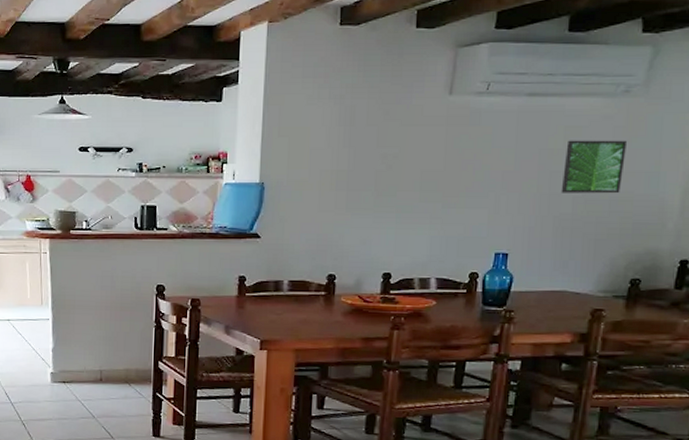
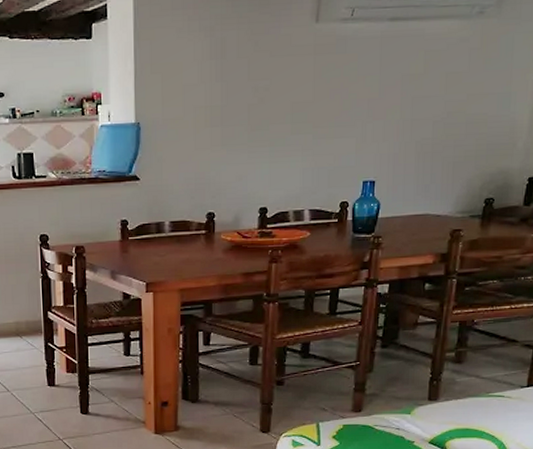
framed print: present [560,140,628,194] -> none [422,62,482,118]

